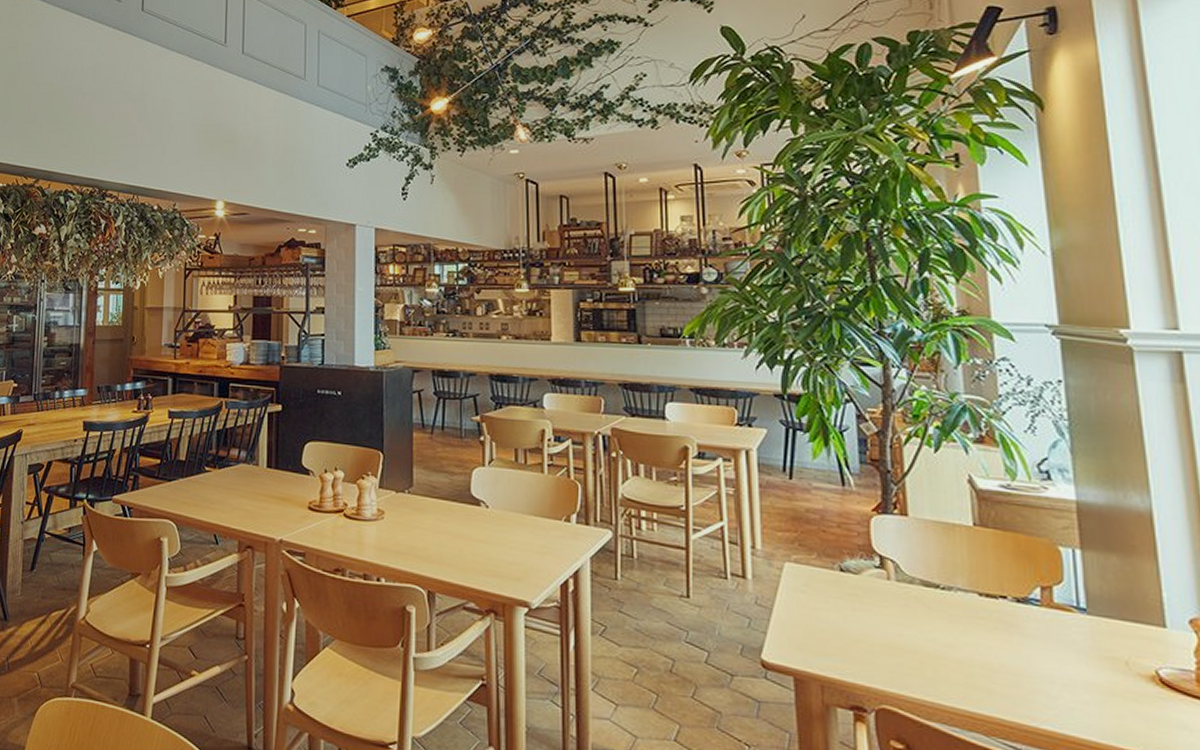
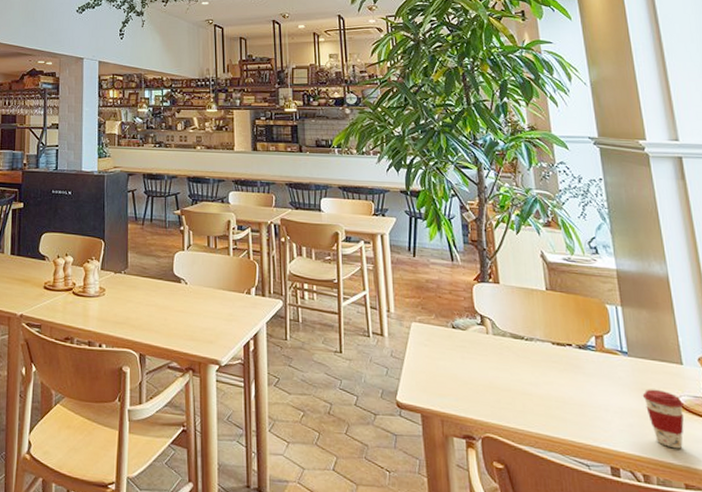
coffee cup: none [1104,657,1164,736] -> present [642,389,684,449]

